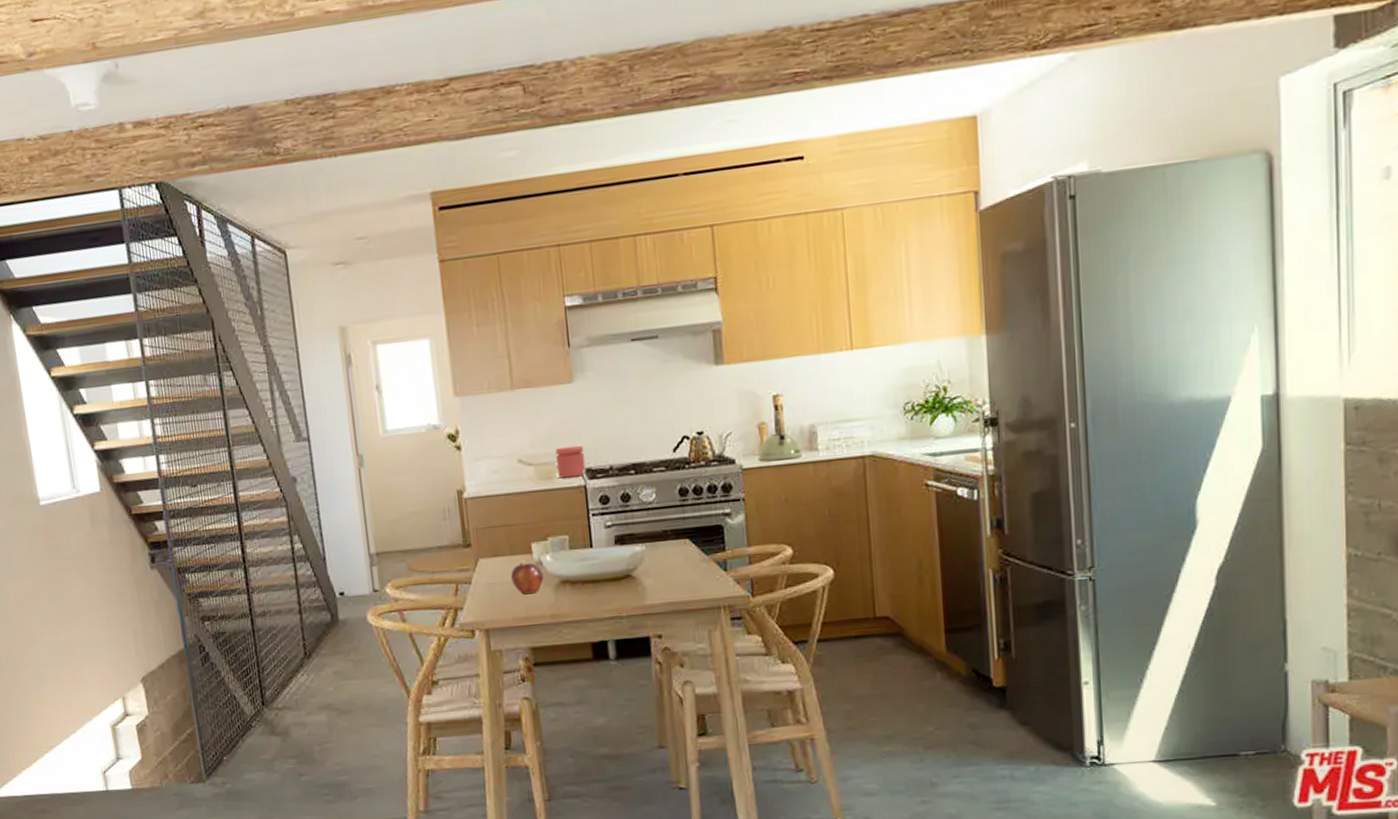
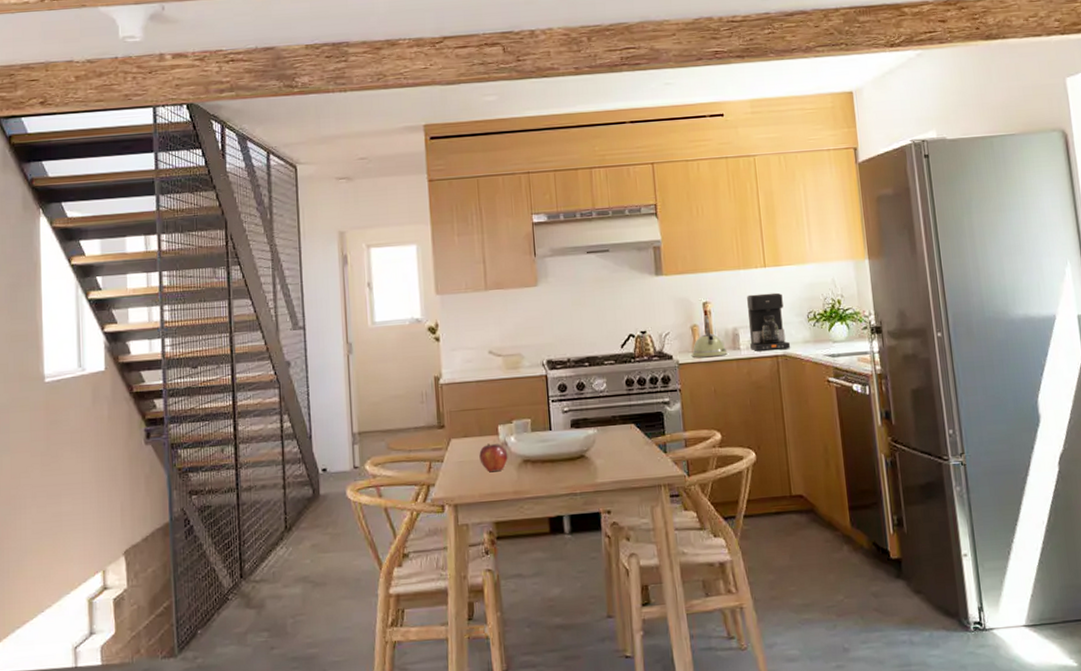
jar: present [555,445,586,479] -> none [521,340,548,368]
coffee maker: none [828,380,881,453] -> present [747,292,791,352]

